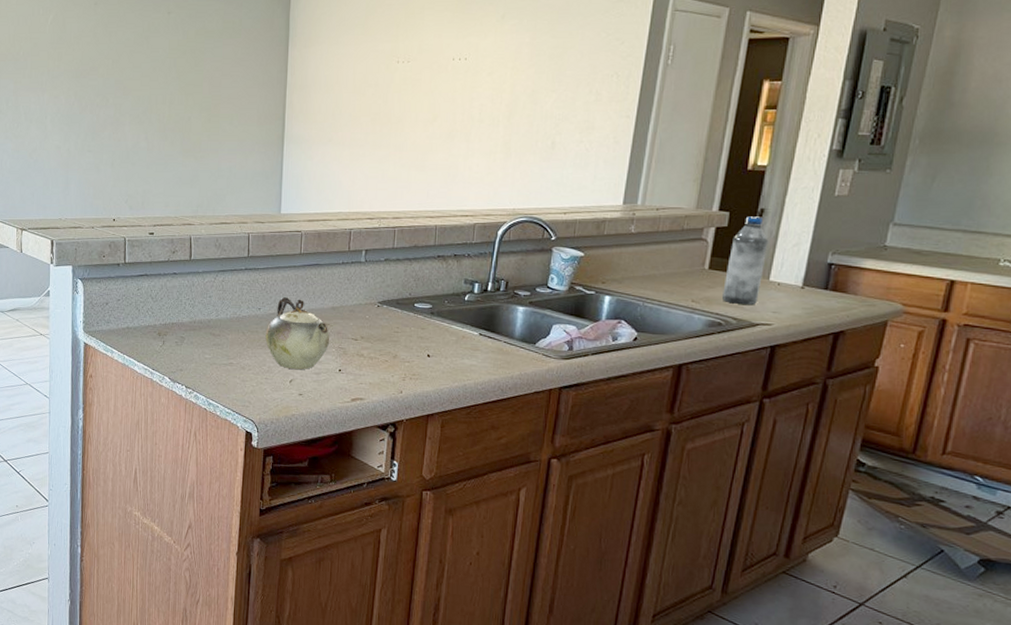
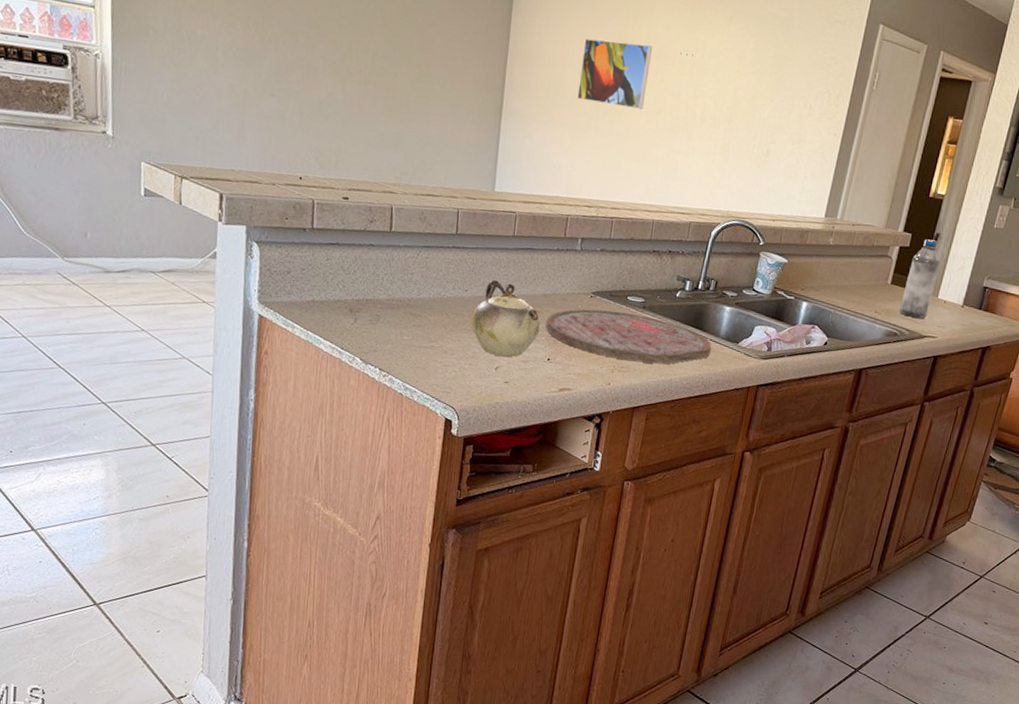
cutting board: none [335,318,506,370] -> present [545,309,711,365]
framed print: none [354,56,424,119] -> present [577,38,652,109]

